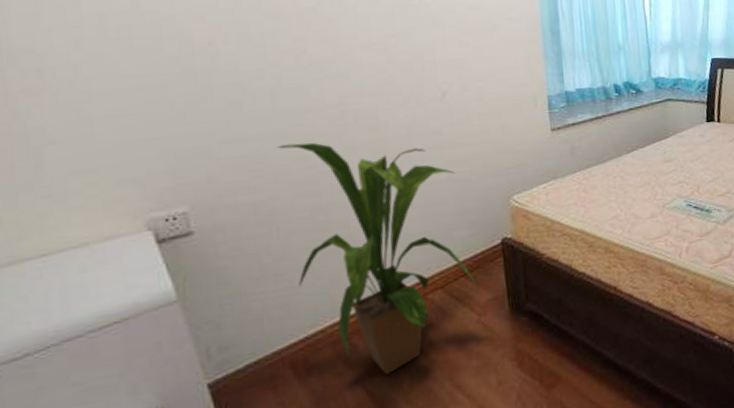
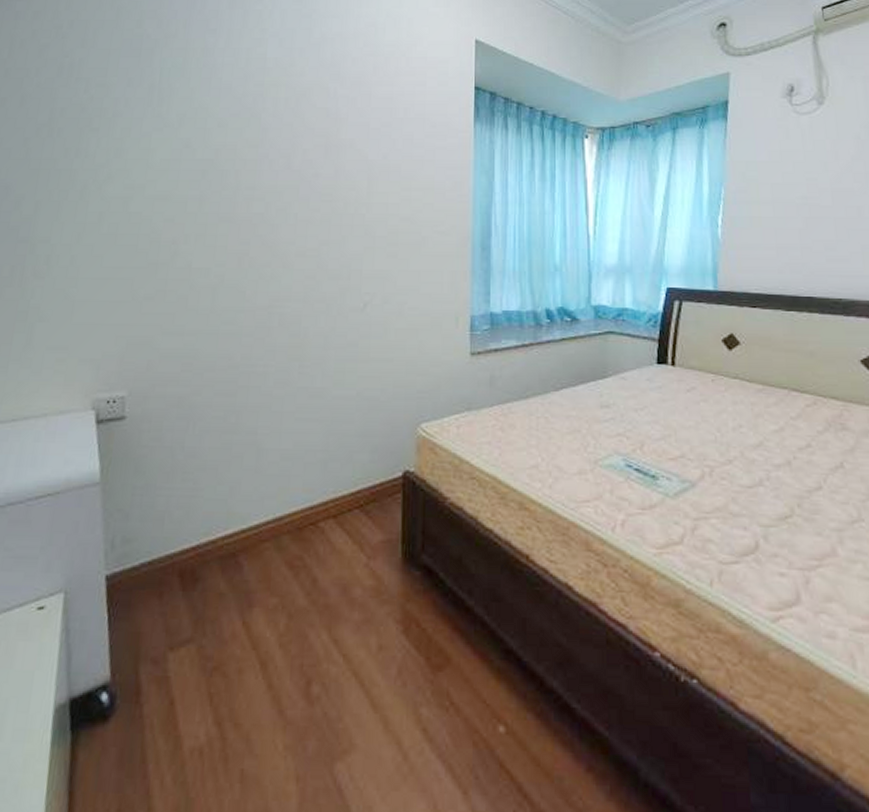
house plant: present [277,142,480,375] -> none [202,341,373,607]

